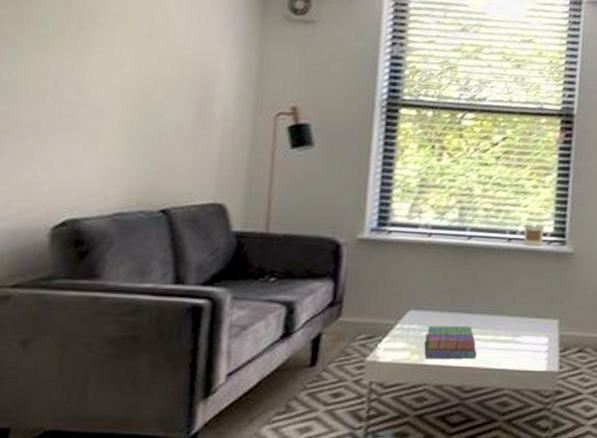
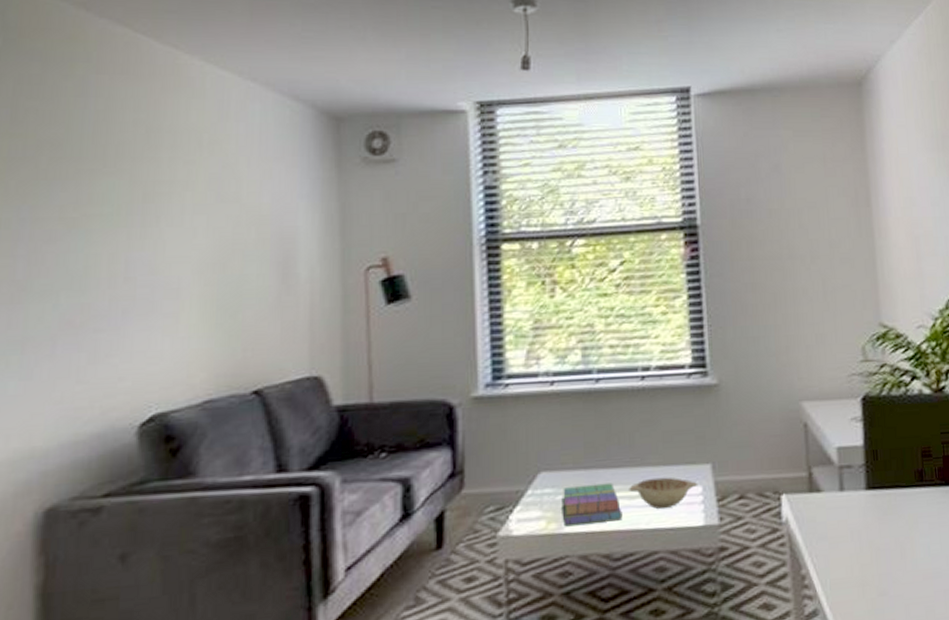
decorative bowl: none [485,326,545,353] -> present [629,477,698,509]
candle: present [523,222,544,248] -> none [658,354,682,384]

